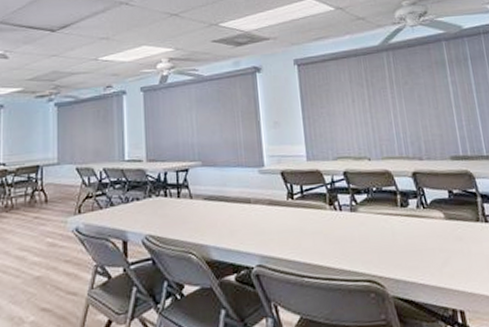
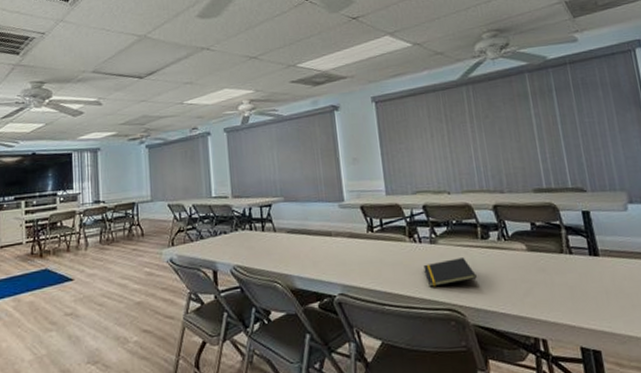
notepad: none [343,226,396,257] -> present [423,258,477,287]

